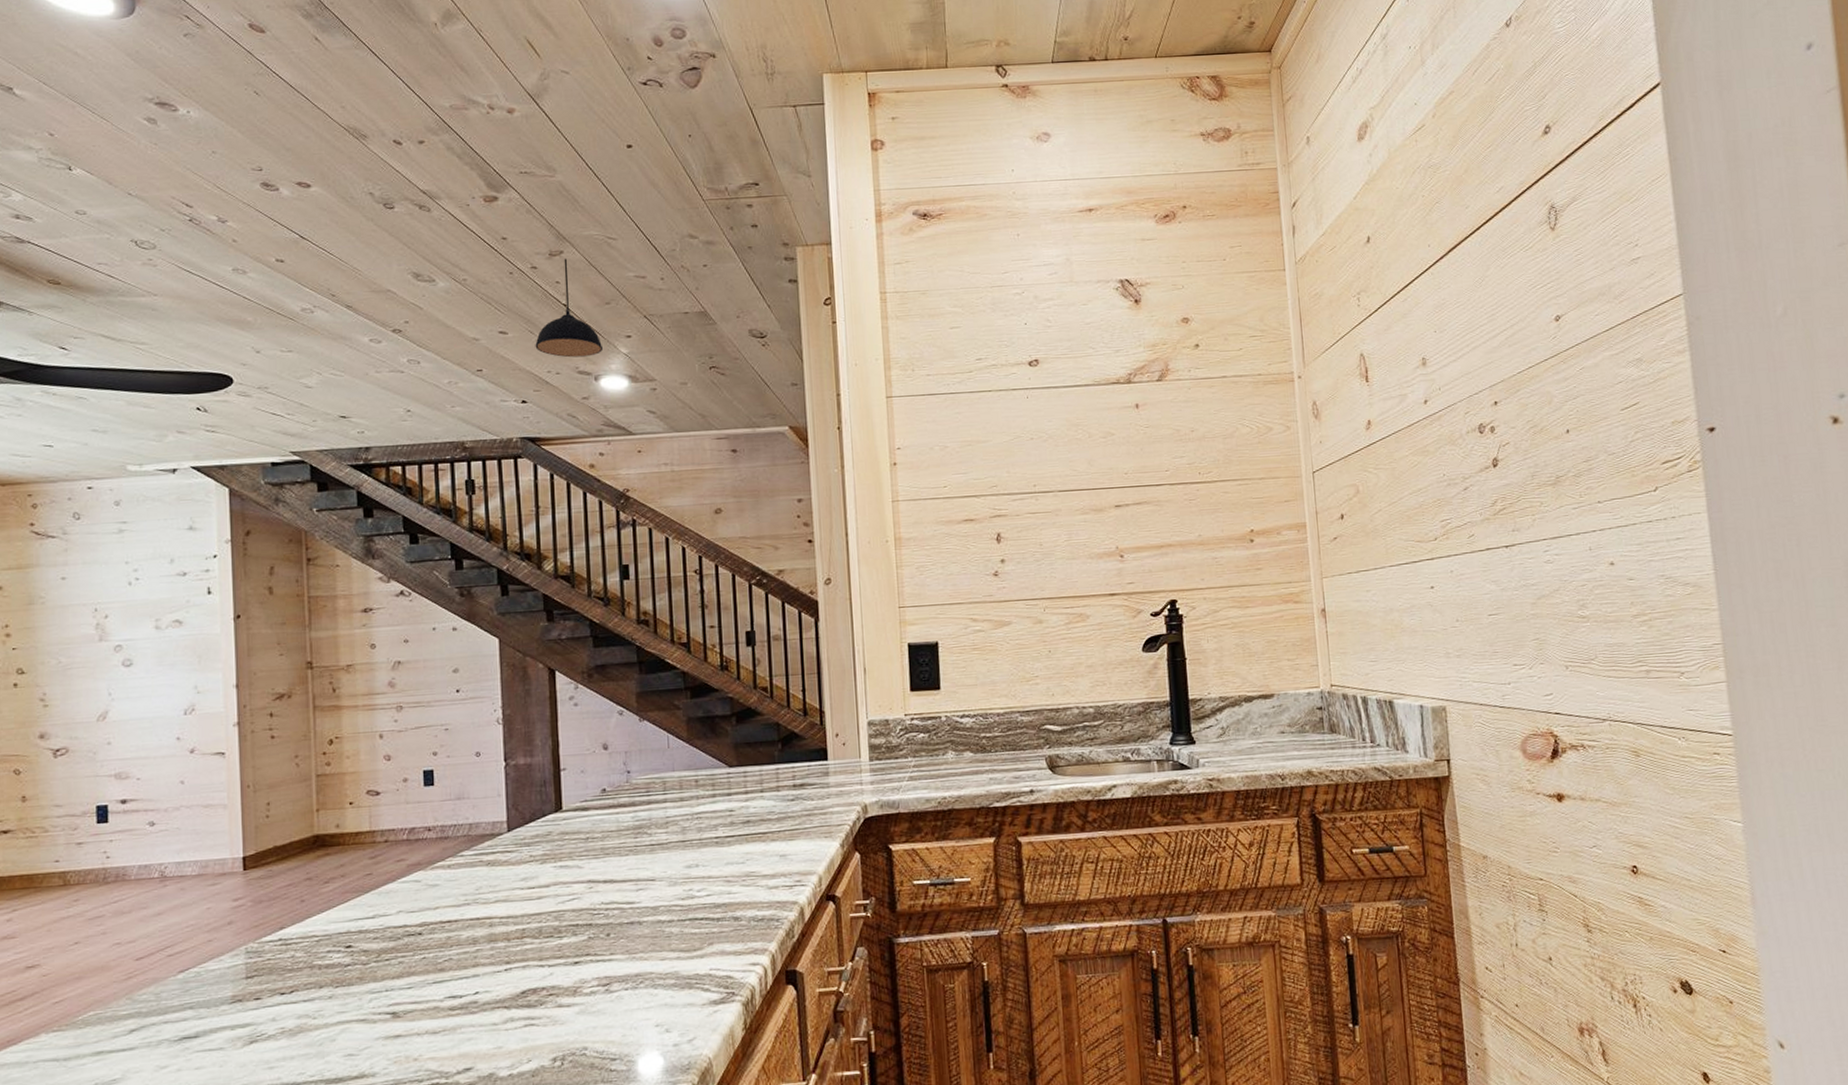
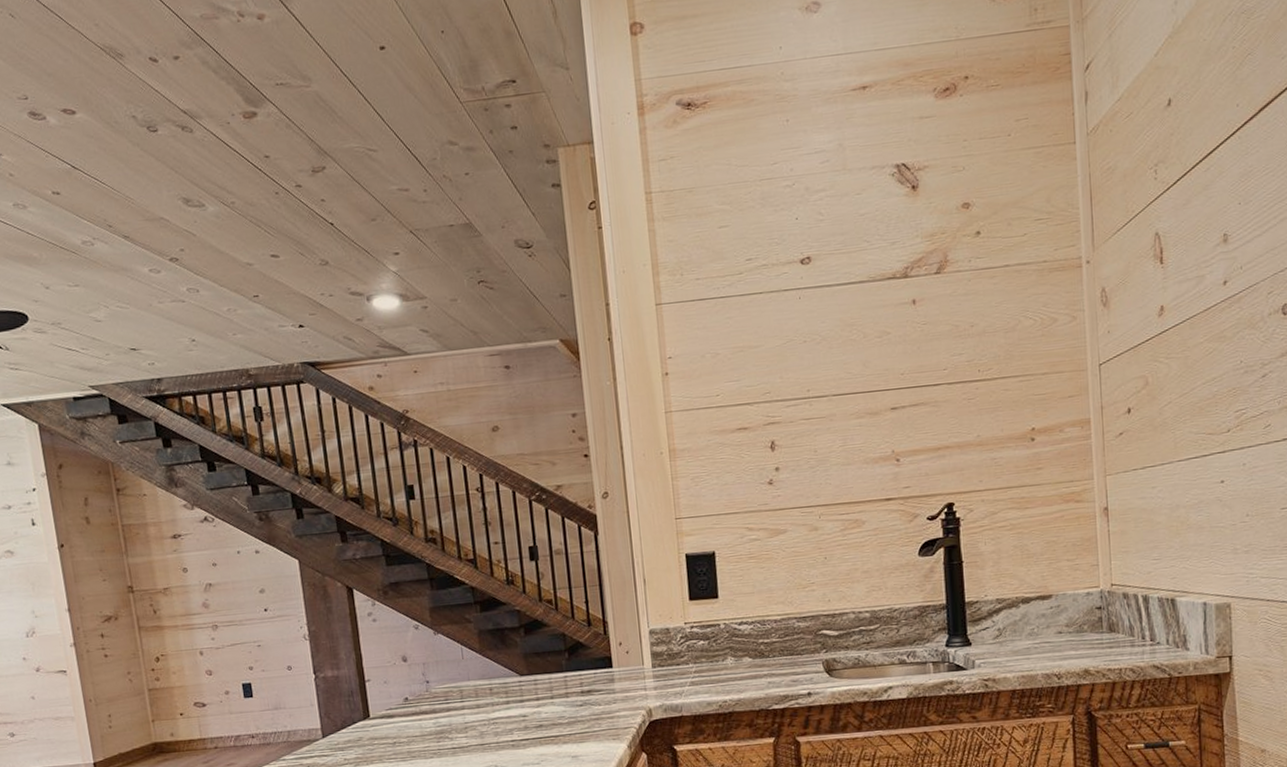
pendant light: present [535,258,604,358] -> none [306,174,373,279]

